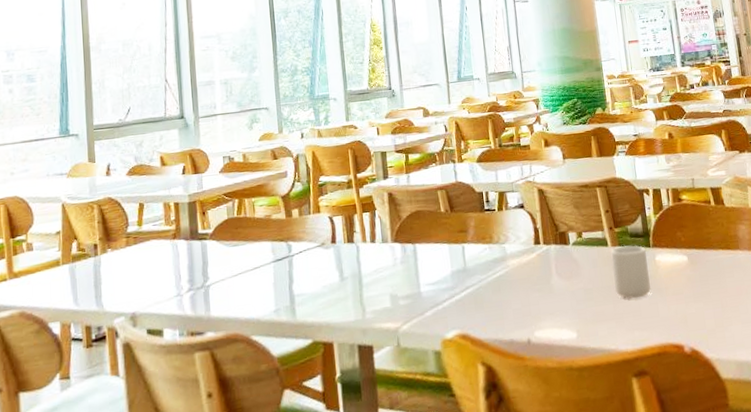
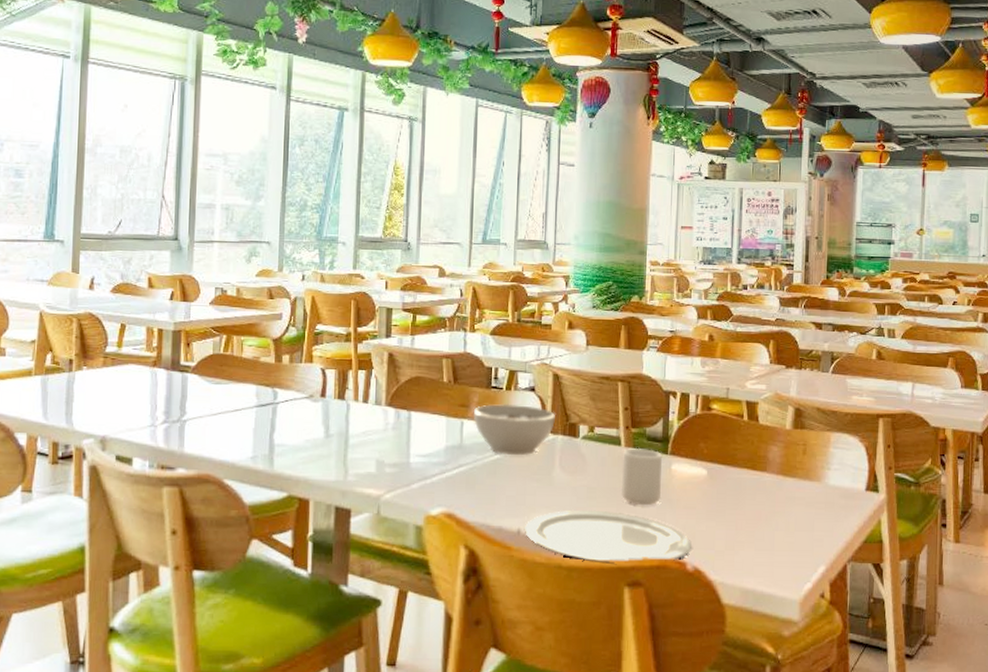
soup bowl: none [471,222,546,271] -> present [473,403,555,455]
plate: none [533,308,686,360] -> present [524,509,691,565]

